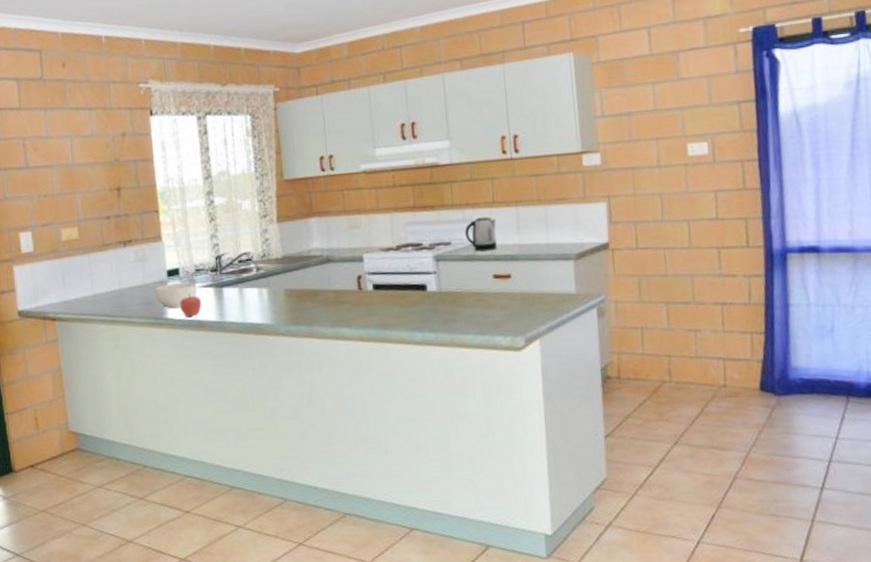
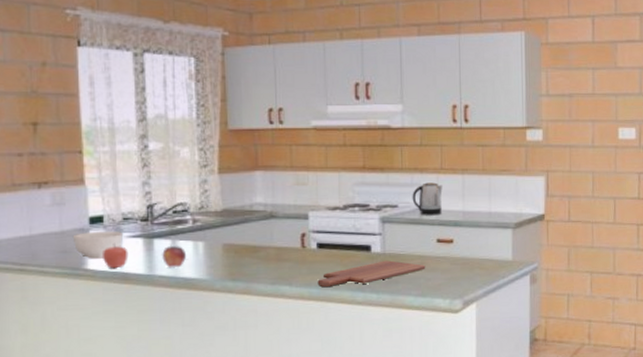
fruit: none [231,293,252,315] -> present [162,245,186,269]
cutting board: none [375,298,484,329] -> present [317,260,426,288]

